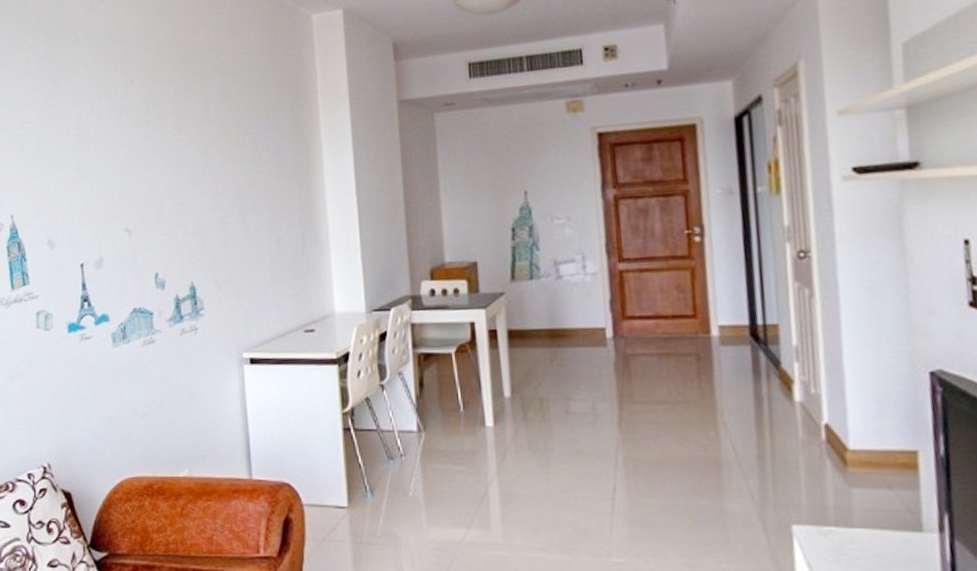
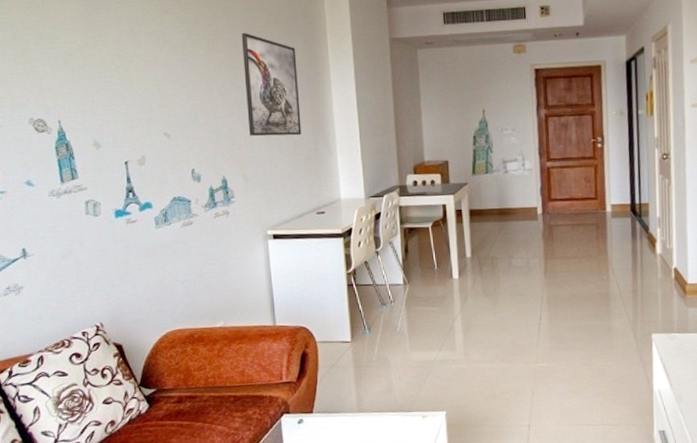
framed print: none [215,102,286,232] -> present [241,33,302,137]

